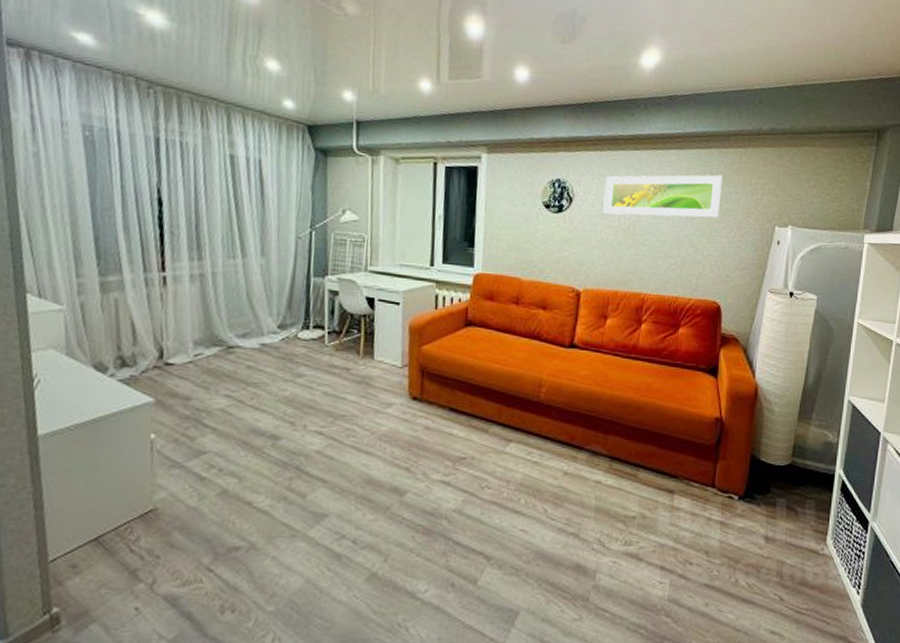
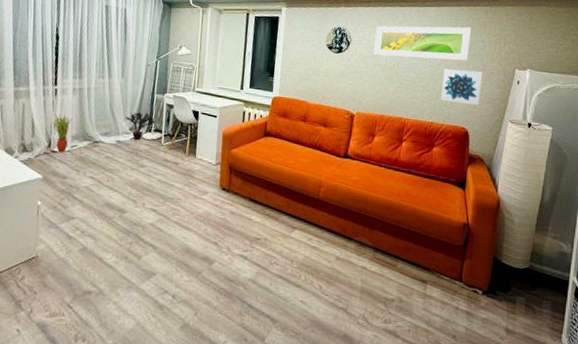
potted plant: none [163,311,194,364] -> present [52,114,73,152]
potted plant: none [271,303,315,342] -> present [126,112,156,141]
wall art: none [686,228,737,273] -> present [440,68,483,105]

